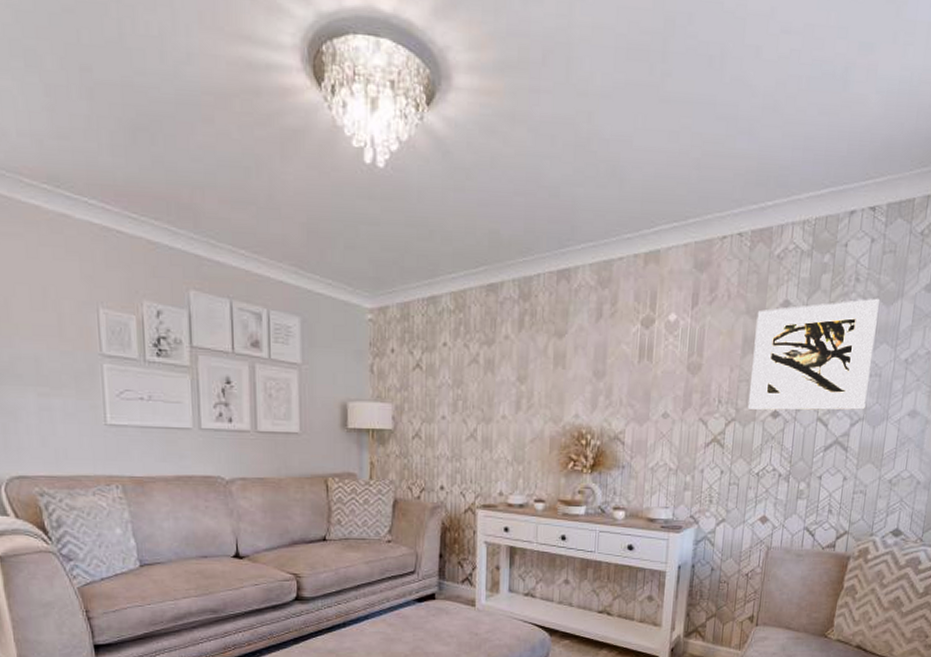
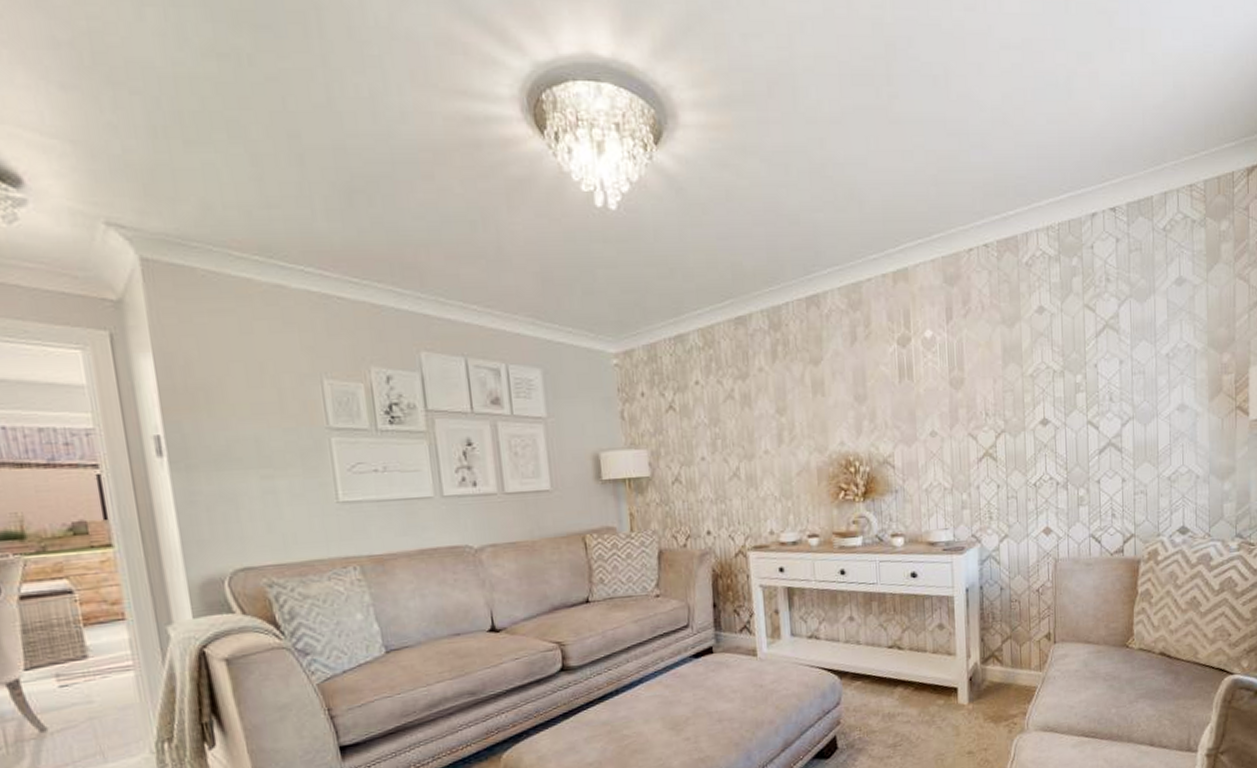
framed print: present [747,298,880,411] -> none [1013,296,1134,420]

